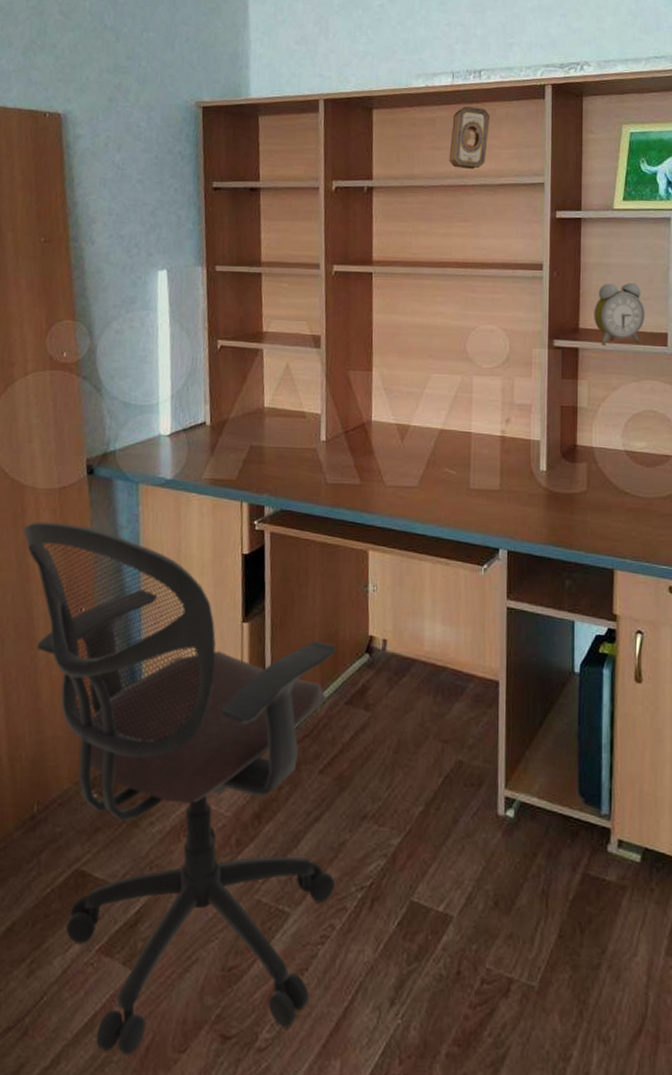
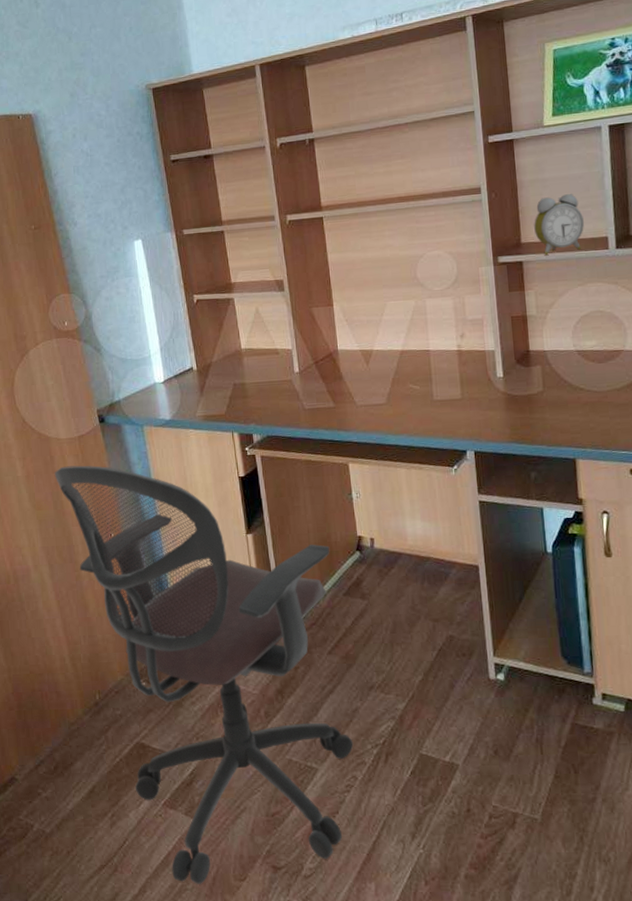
decorative box: present [449,106,490,170] -> none [381,48,416,110]

